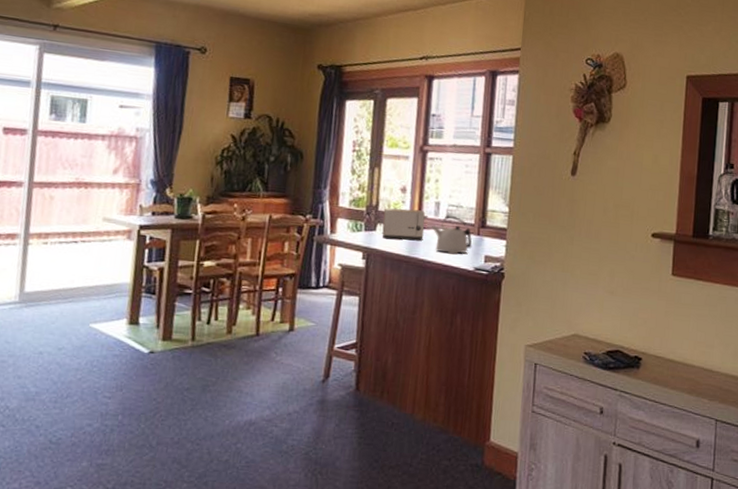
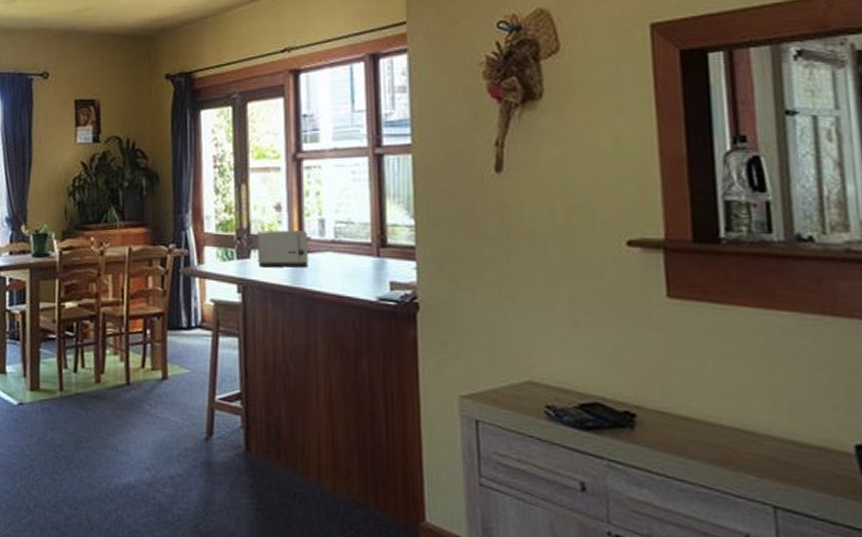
kettle: present [432,214,472,255] -> none [318,233,372,282]

